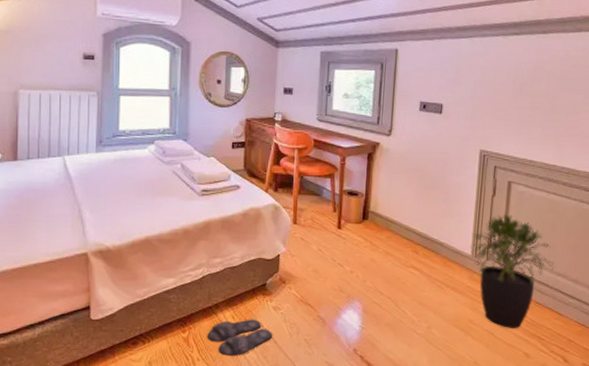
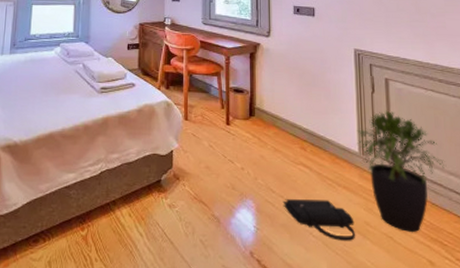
slippers: present [207,319,273,356] -> none [105,217,169,257]
handbag: none [389,300,459,337] -> present [283,199,356,241]

